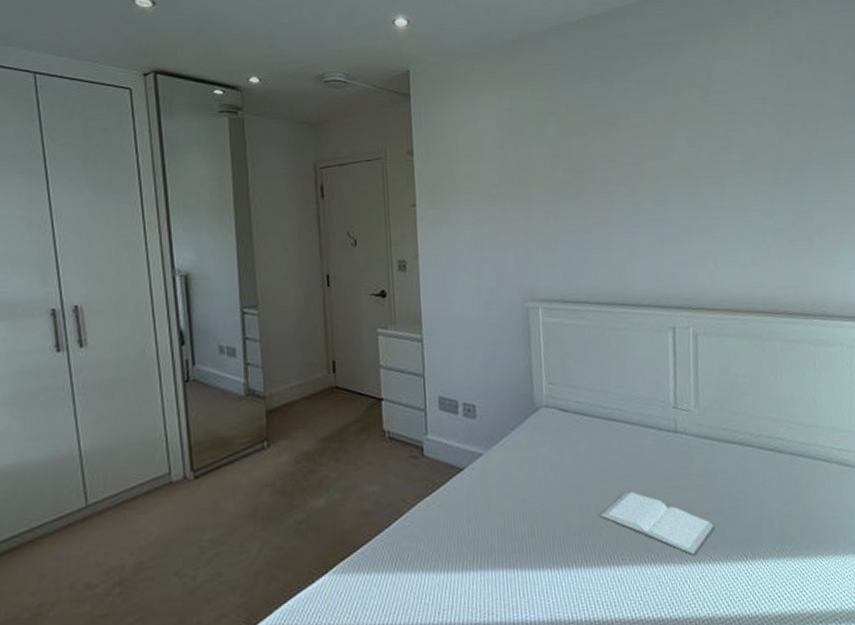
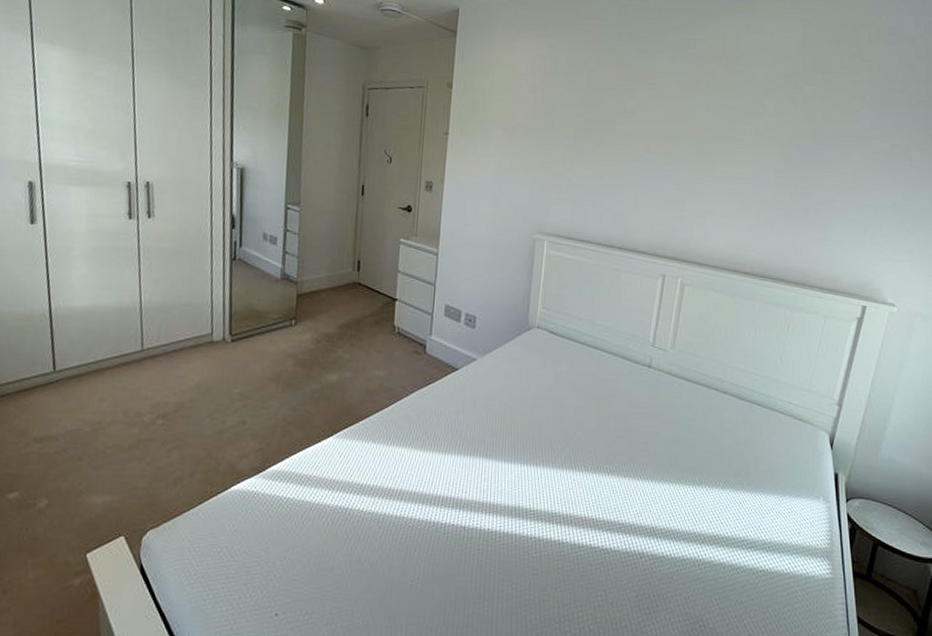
book: present [599,491,715,556] -> none [570,411,670,474]

